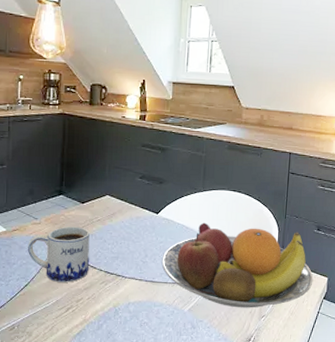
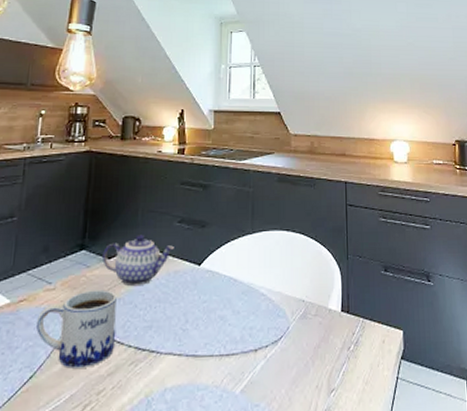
teapot: none [77,186,137,226] -> present [102,234,175,286]
fruit bowl: present [161,222,314,308] -> none [206,272,387,382]

